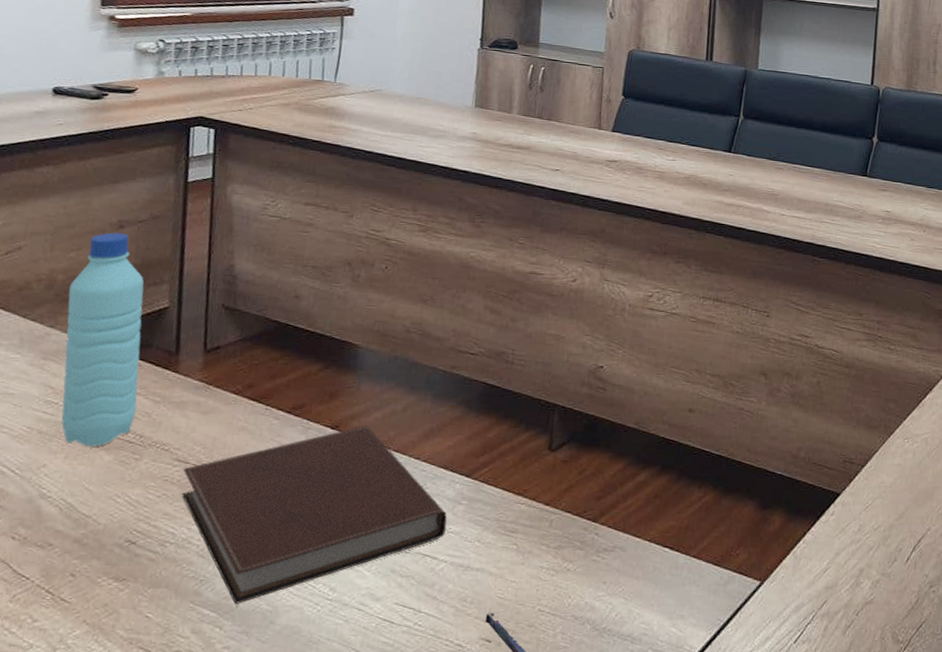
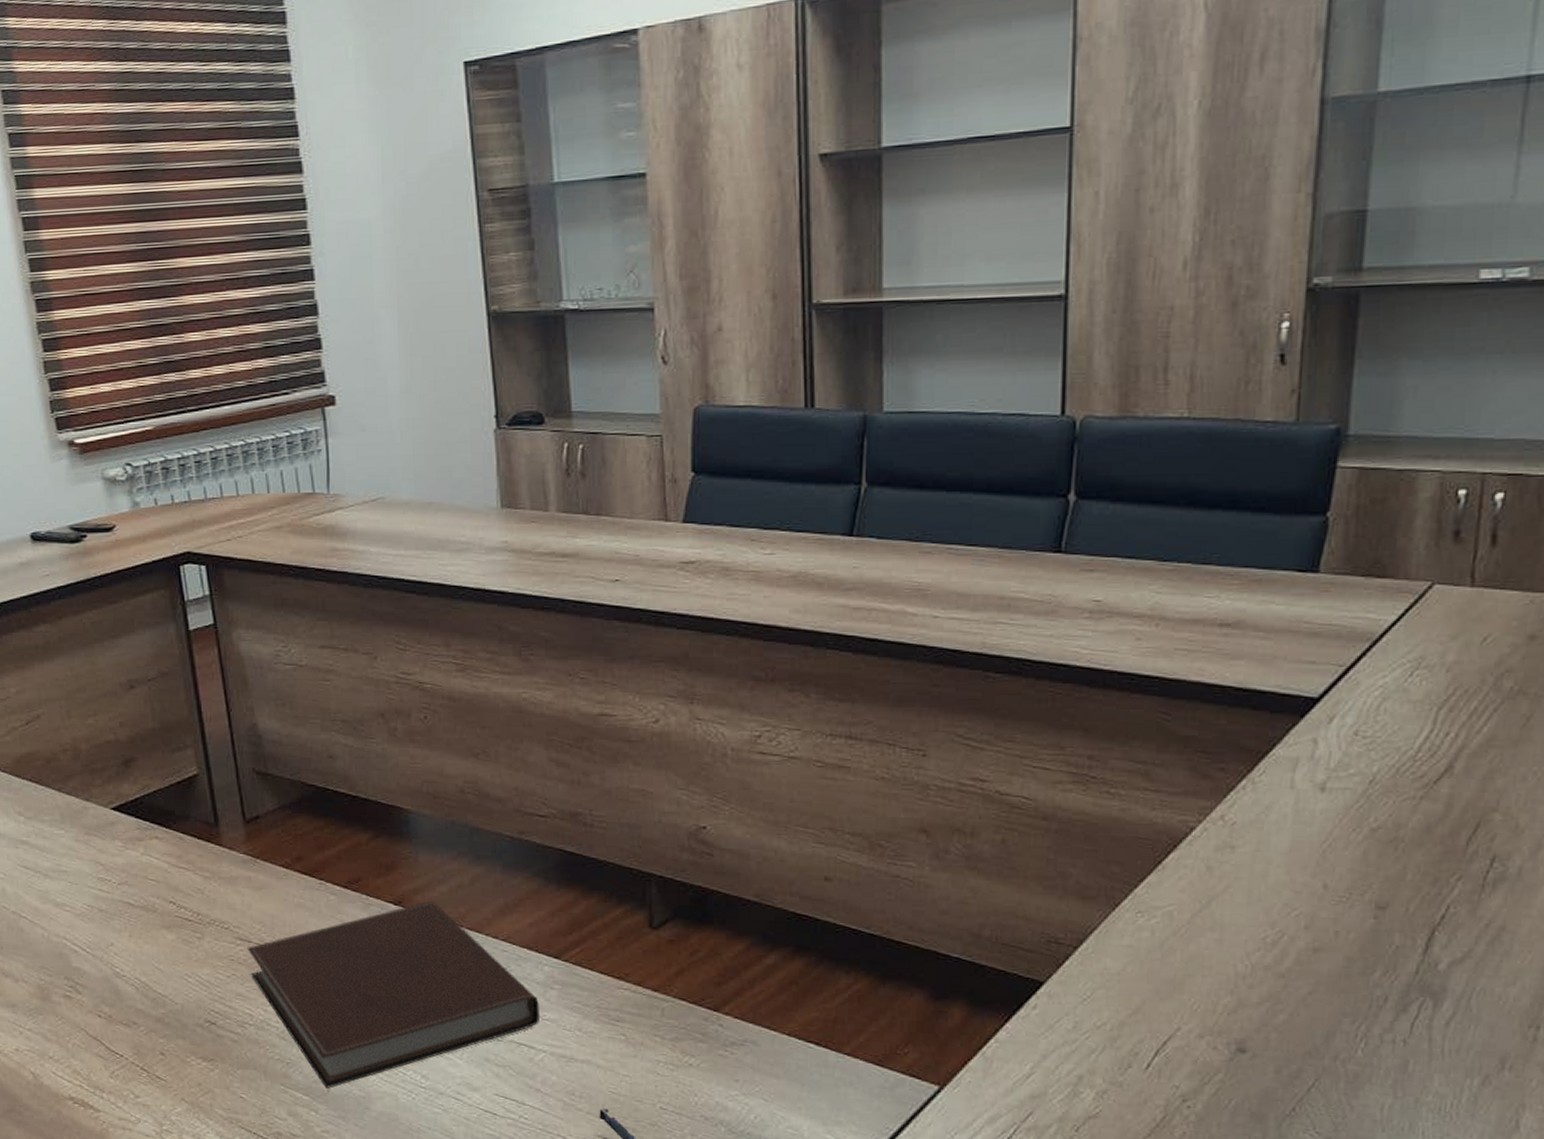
water bottle: present [61,232,144,447] -> none [95,694,188,925]

